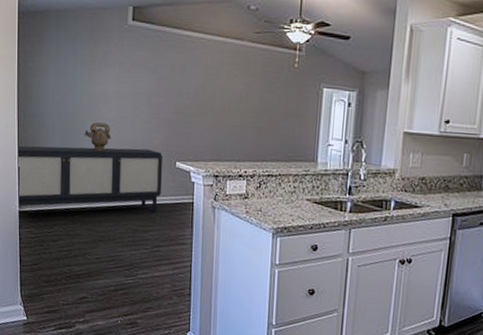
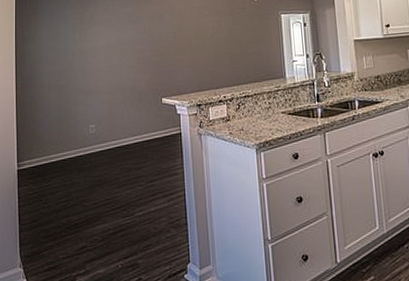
sideboard: present [17,145,163,212] -> none [16,91,152,167]
decorative urn: present [84,122,111,152] -> none [77,74,102,101]

